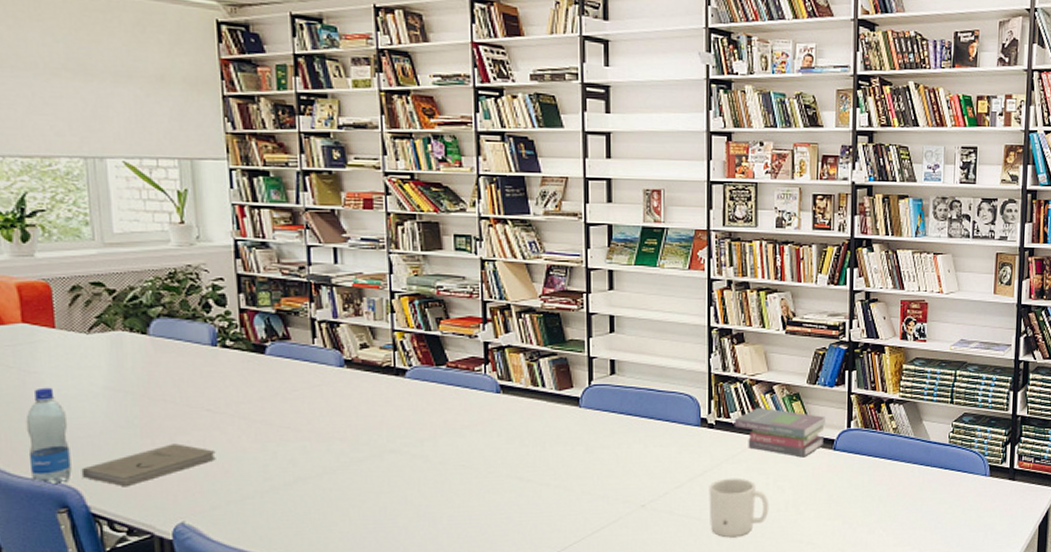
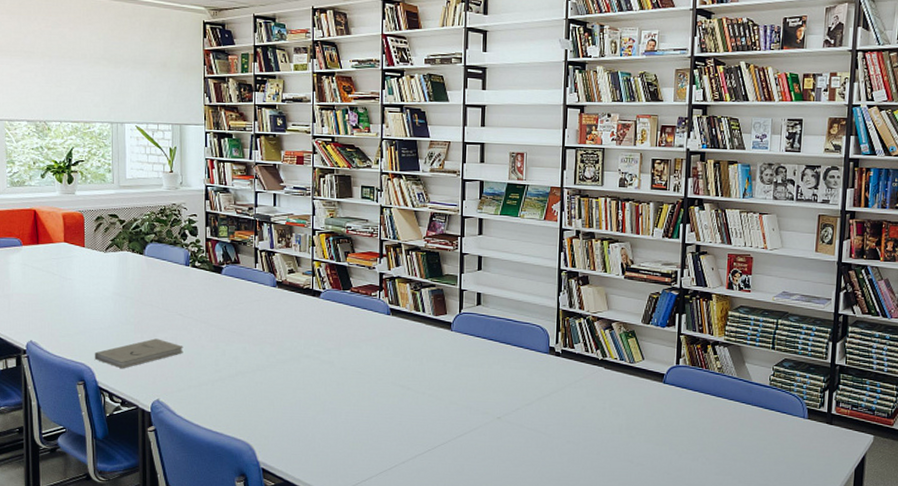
bottle: present [25,387,72,487] -> none [62,290,88,365]
mug: present [709,478,769,538] -> none [553,400,605,453]
books: present [734,407,825,458] -> none [577,340,657,388]

